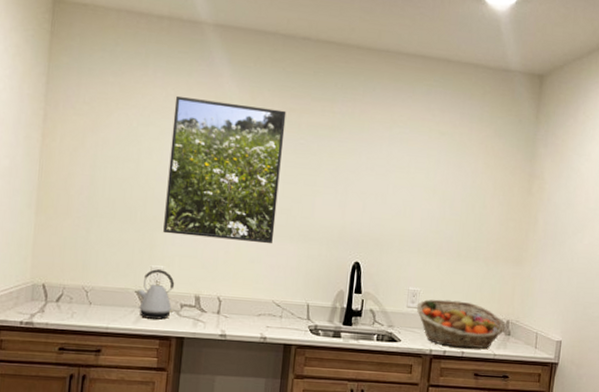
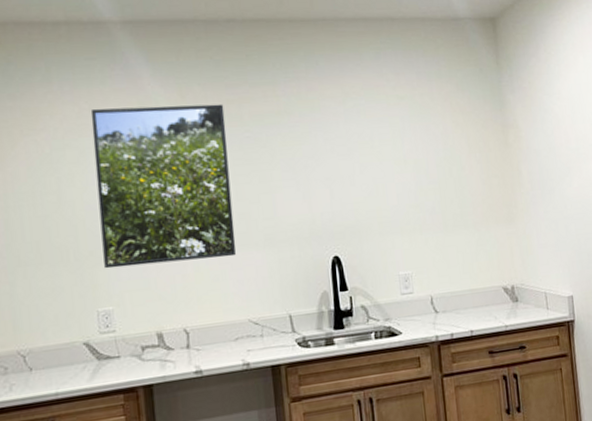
kettle: present [138,269,175,320] -> none [86,311,135,372]
fruit basket: present [416,299,506,349] -> none [411,275,512,328]

